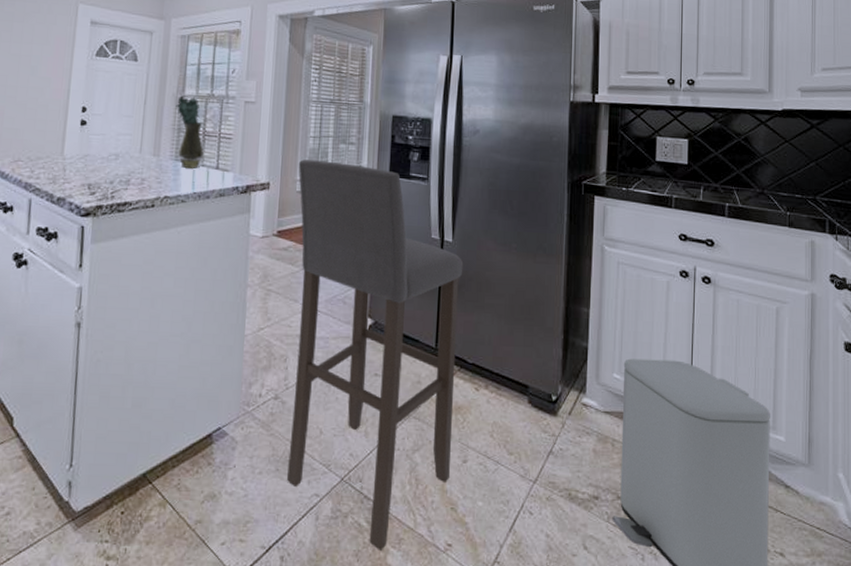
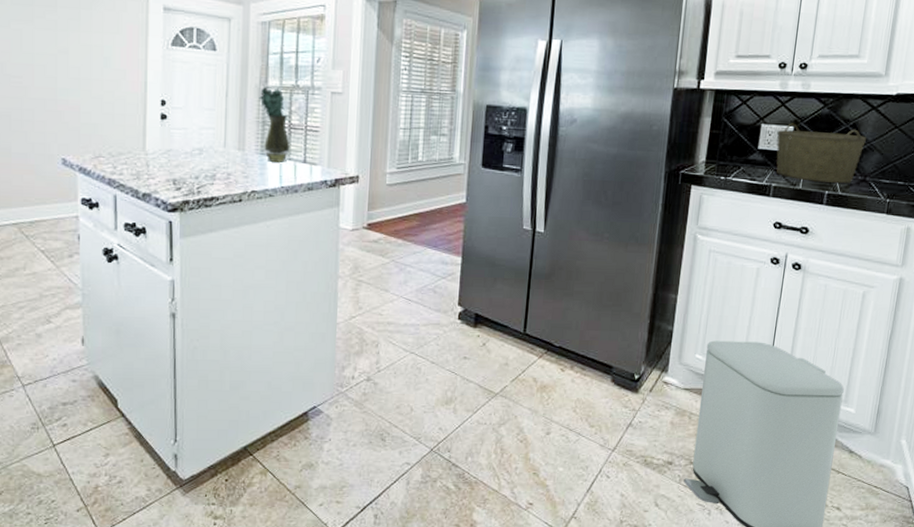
bar stool: present [287,159,464,552] -> none [380,152,555,510]
basket: none [672,136,759,196] -> present [776,123,866,183]

